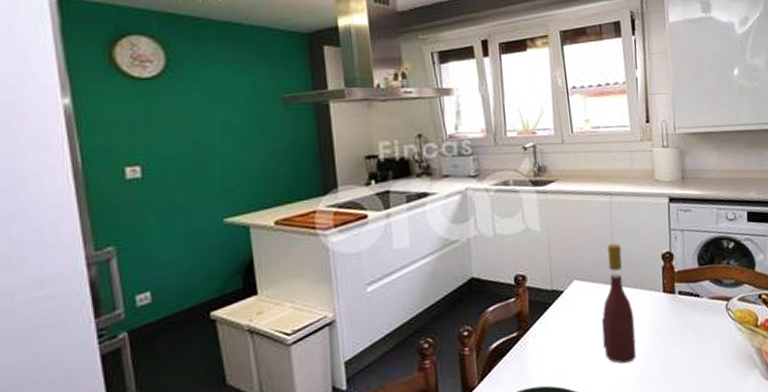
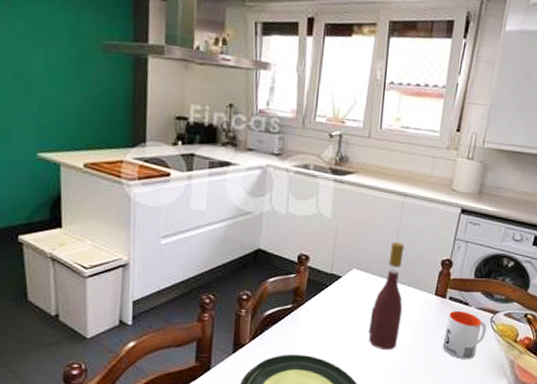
mug: none [681,304,725,358] -> present [443,310,487,360]

